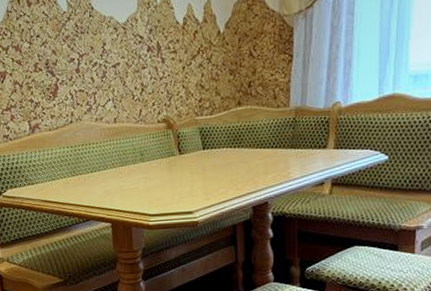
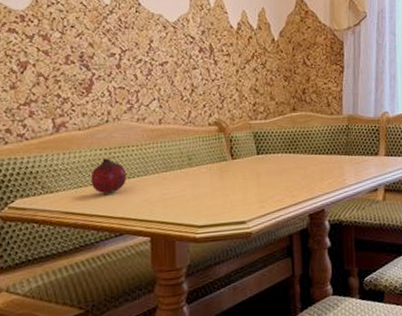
fruit: none [61,154,90,186] -> present [90,158,127,194]

